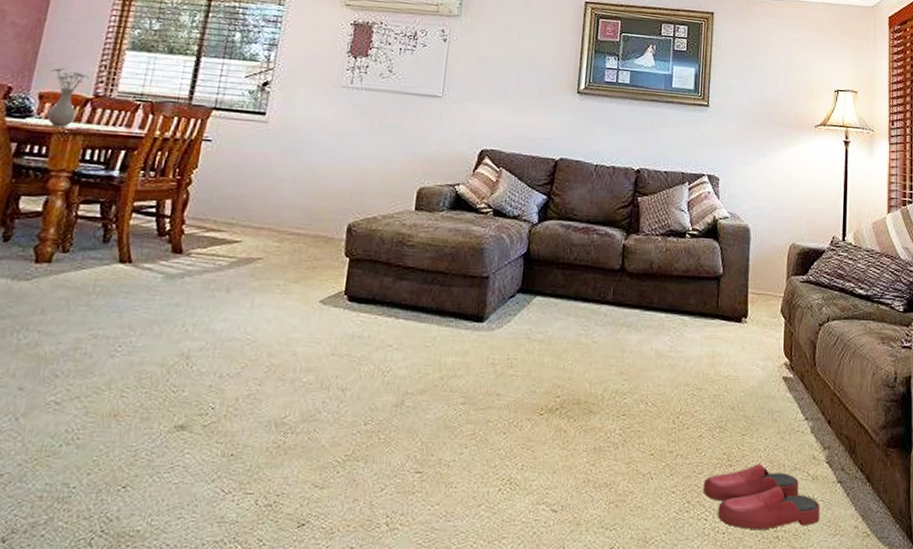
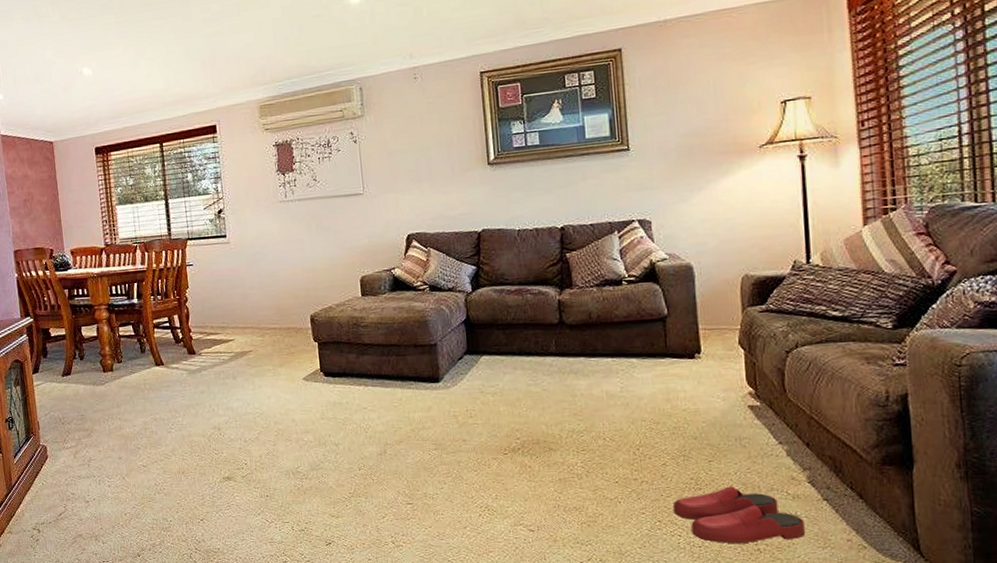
vase: present [46,68,89,127] -> none [73,228,98,273]

